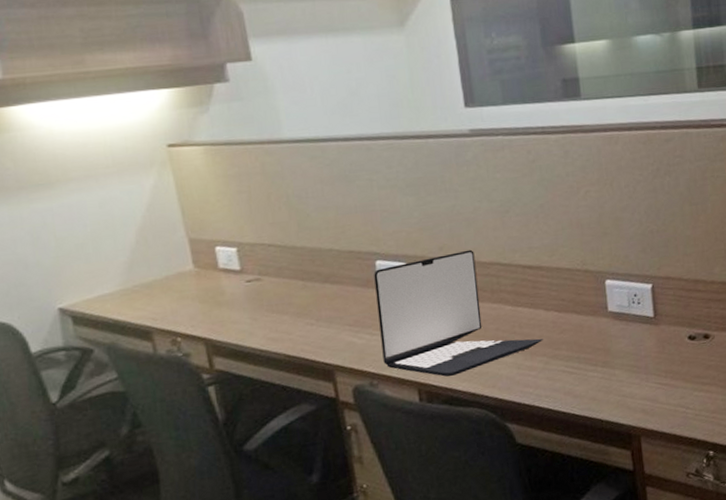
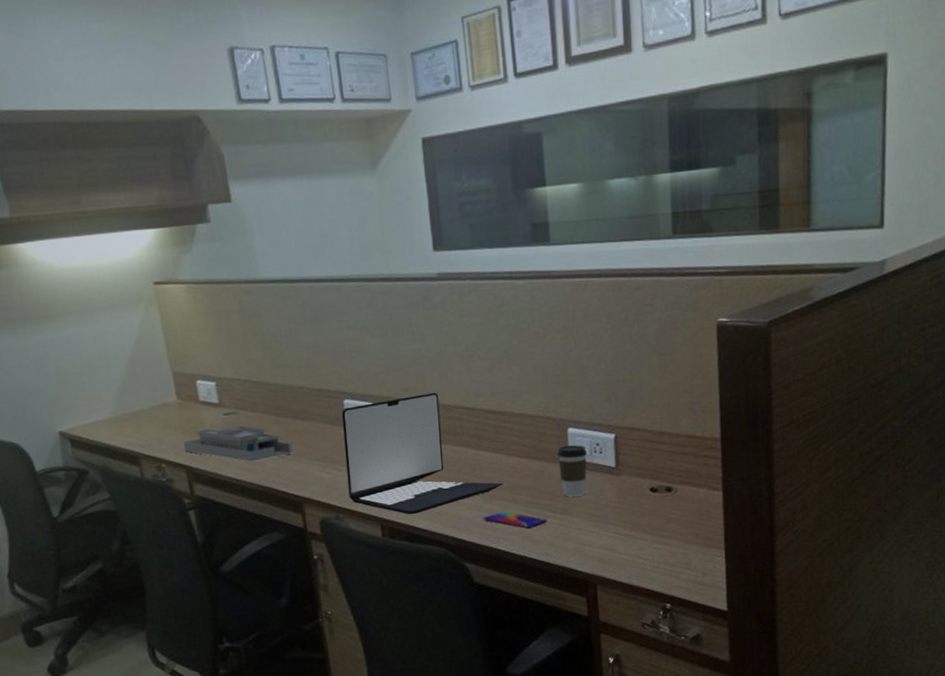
desk organizer: none [201,292,323,331] -> present [183,425,293,462]
smartphone: none [524,367,590,384] -> present [483,511,548,529]
coffee cup: none [596,296,626,349] -> present [558,445,587,497]

